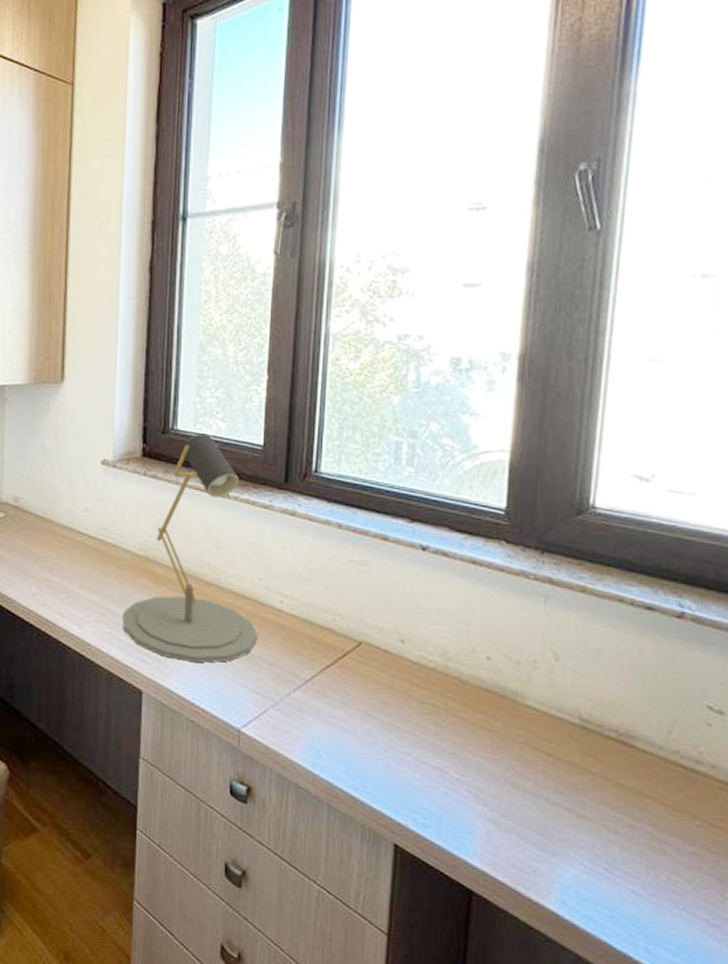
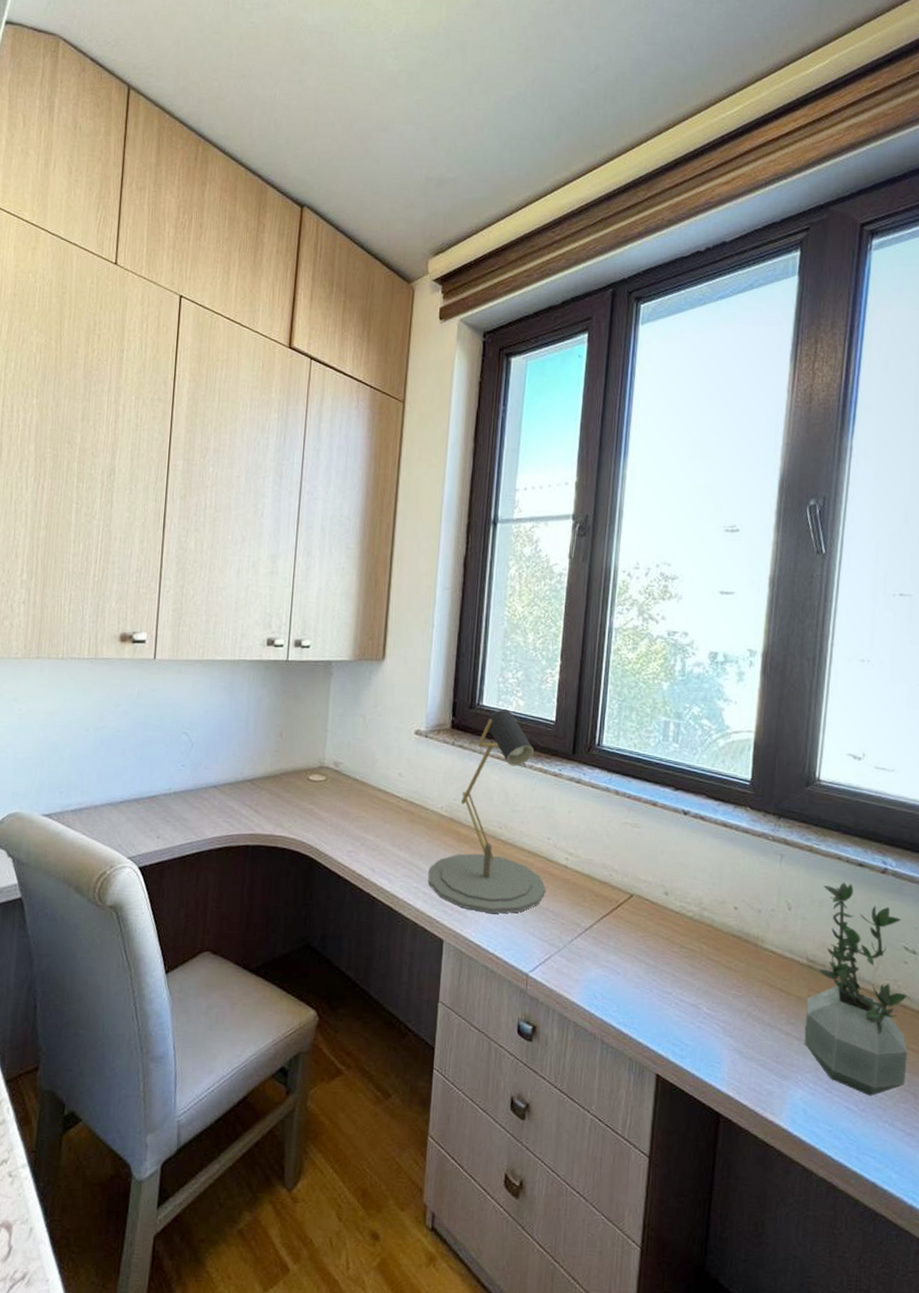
potted plant: none [576,628,713,879] -> present [804,882,908,1096]

